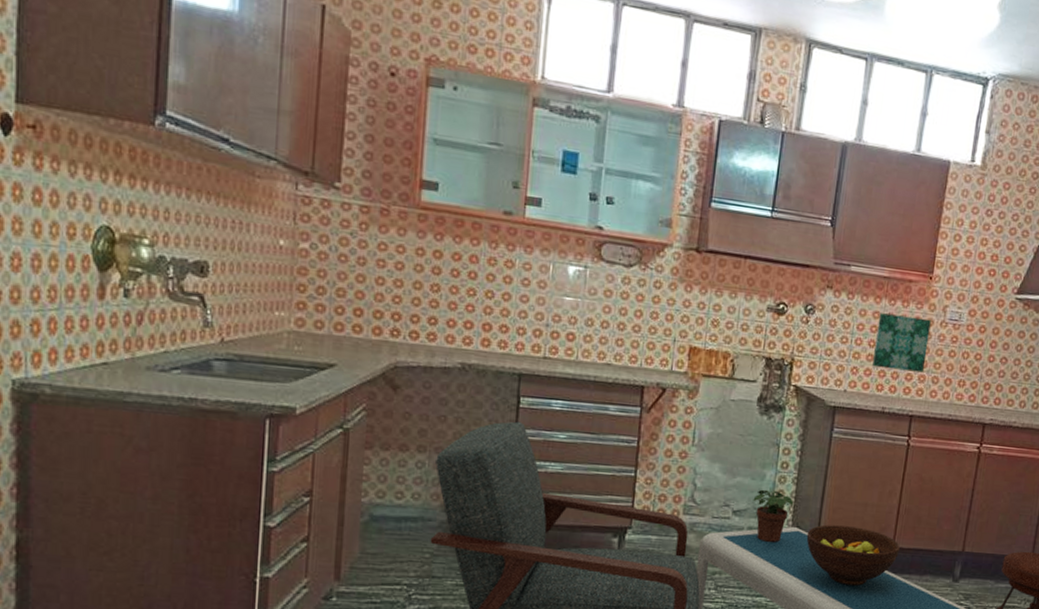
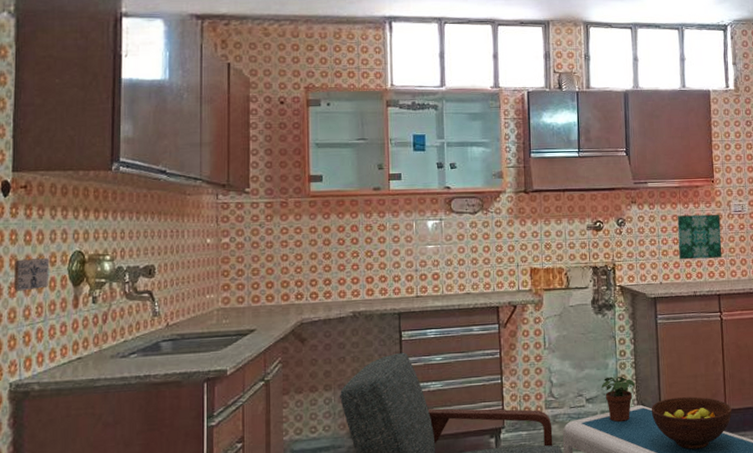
ceramic tile: none [18,223,67,267] -> present [14,258,50,291]

